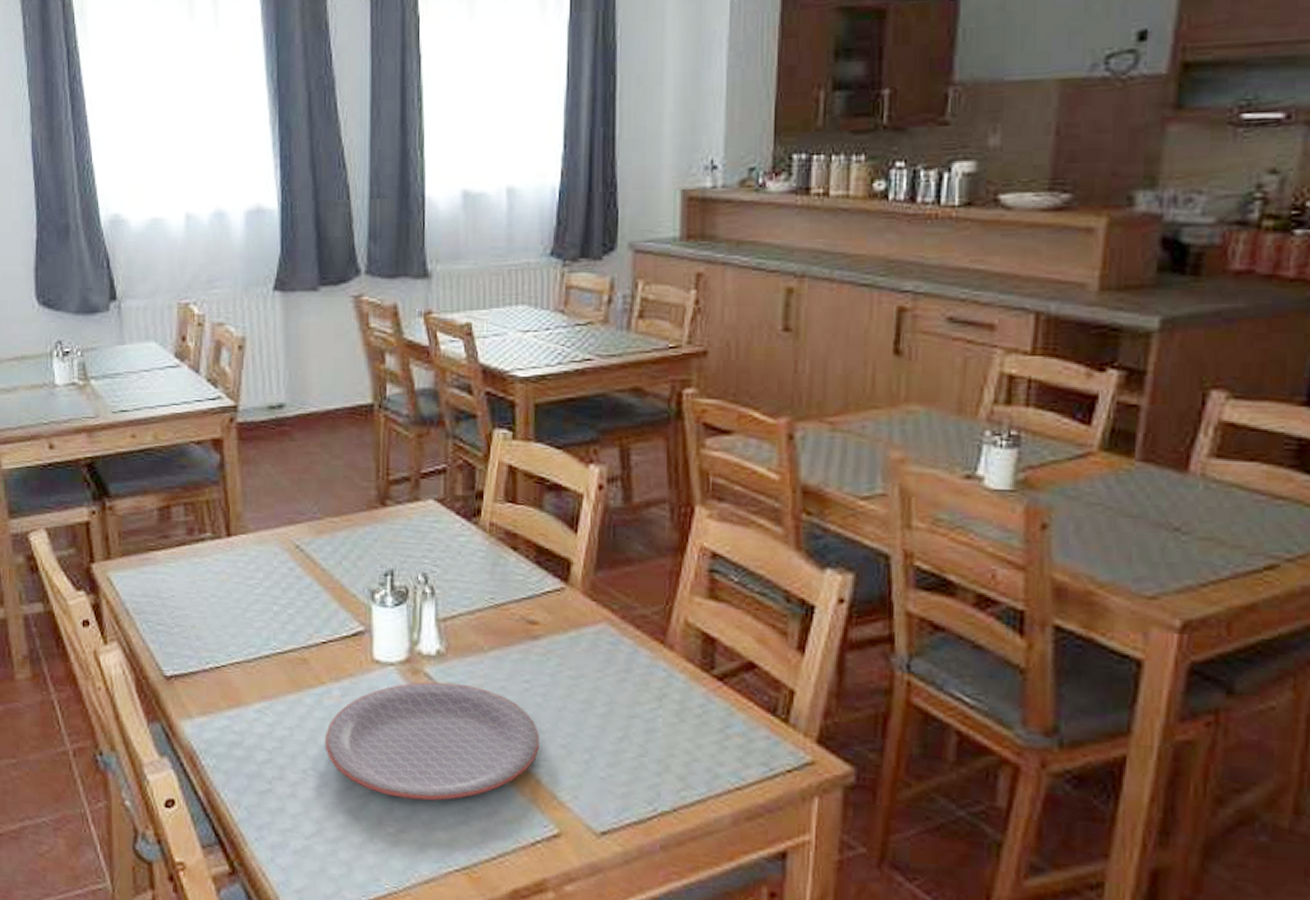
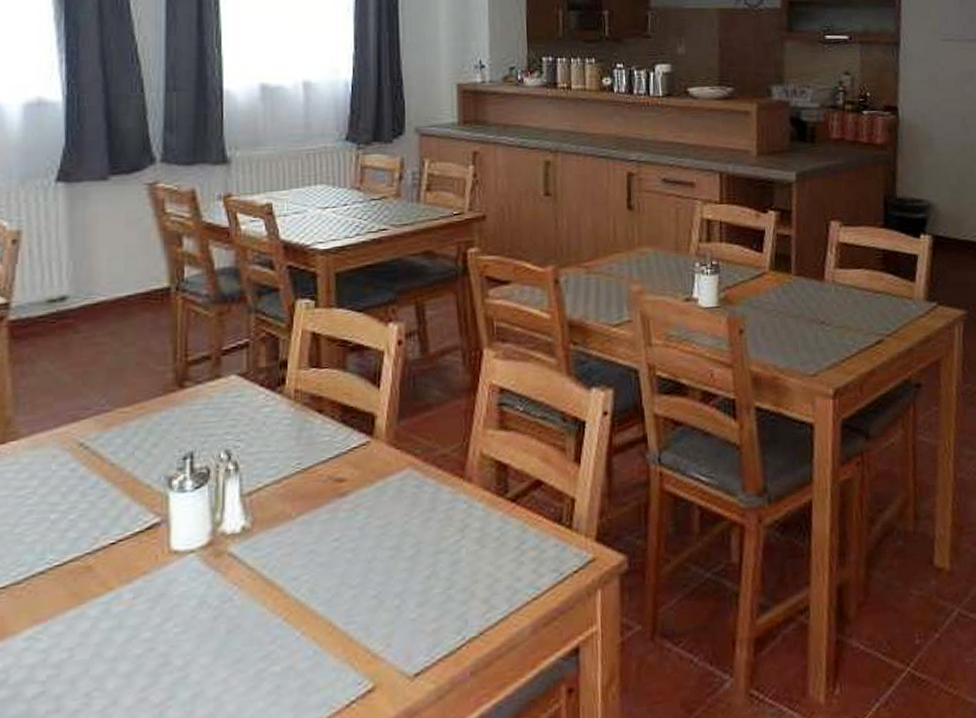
plate: present [324,681,539,801] -> none [112,556,350,697]

